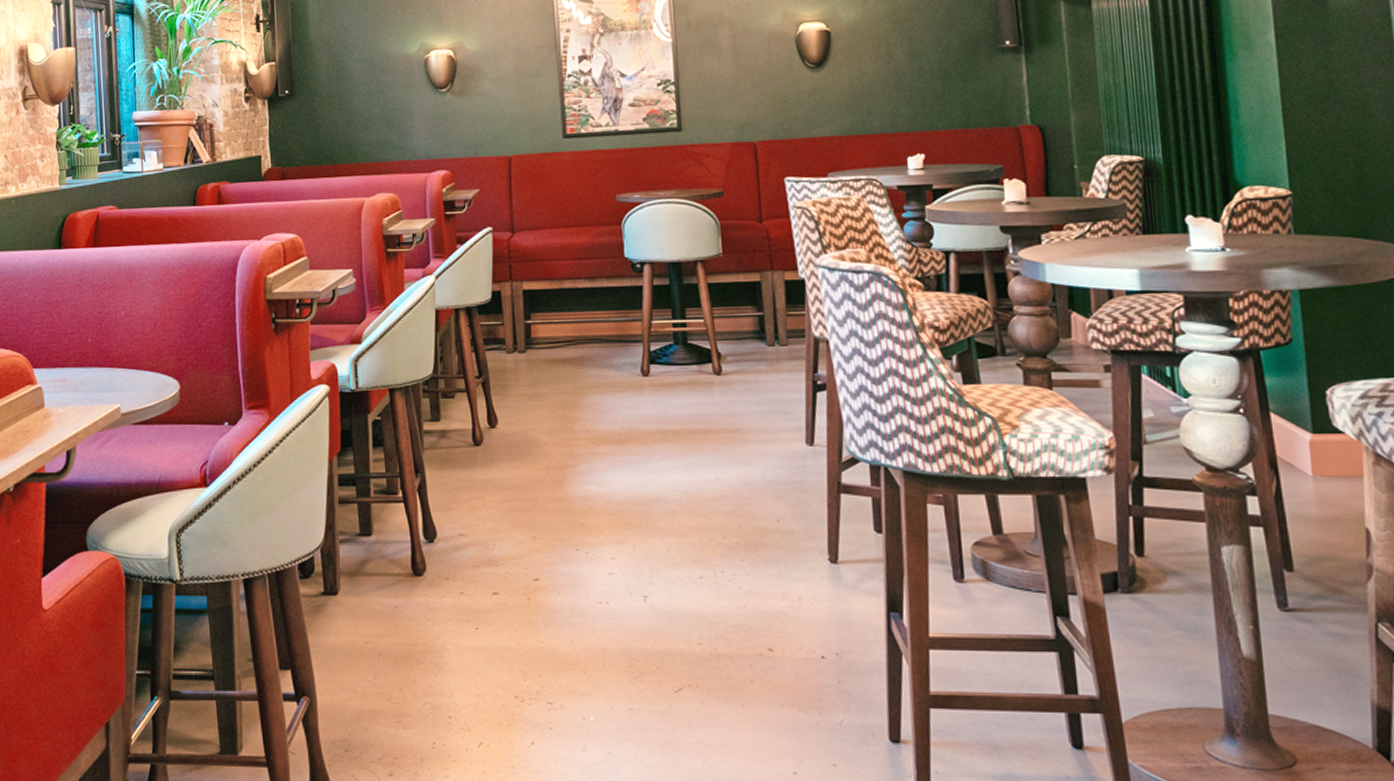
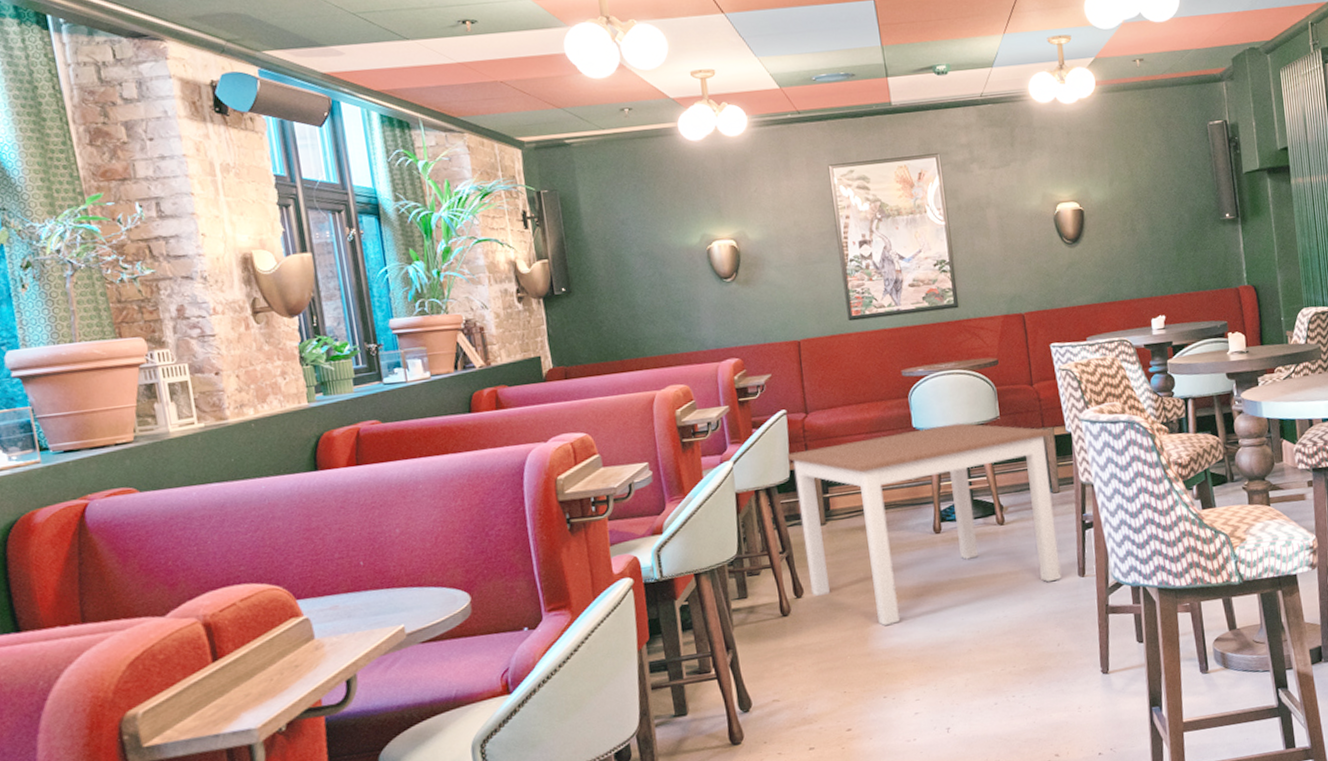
dining table: none [490,257,786,471] -> present [786,423,1062,627]

